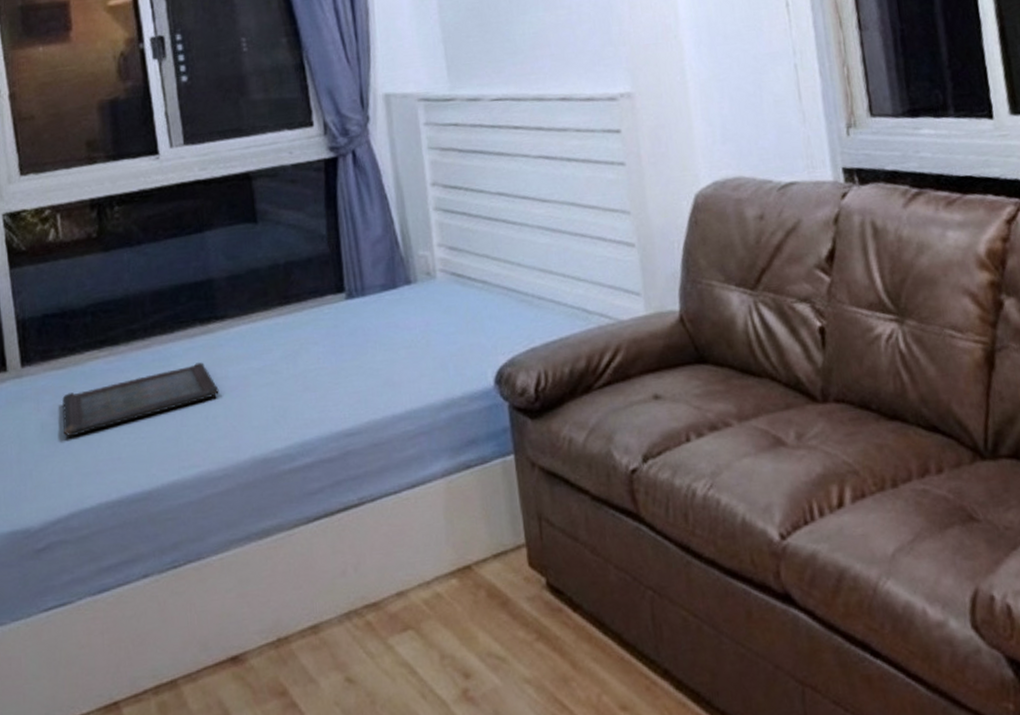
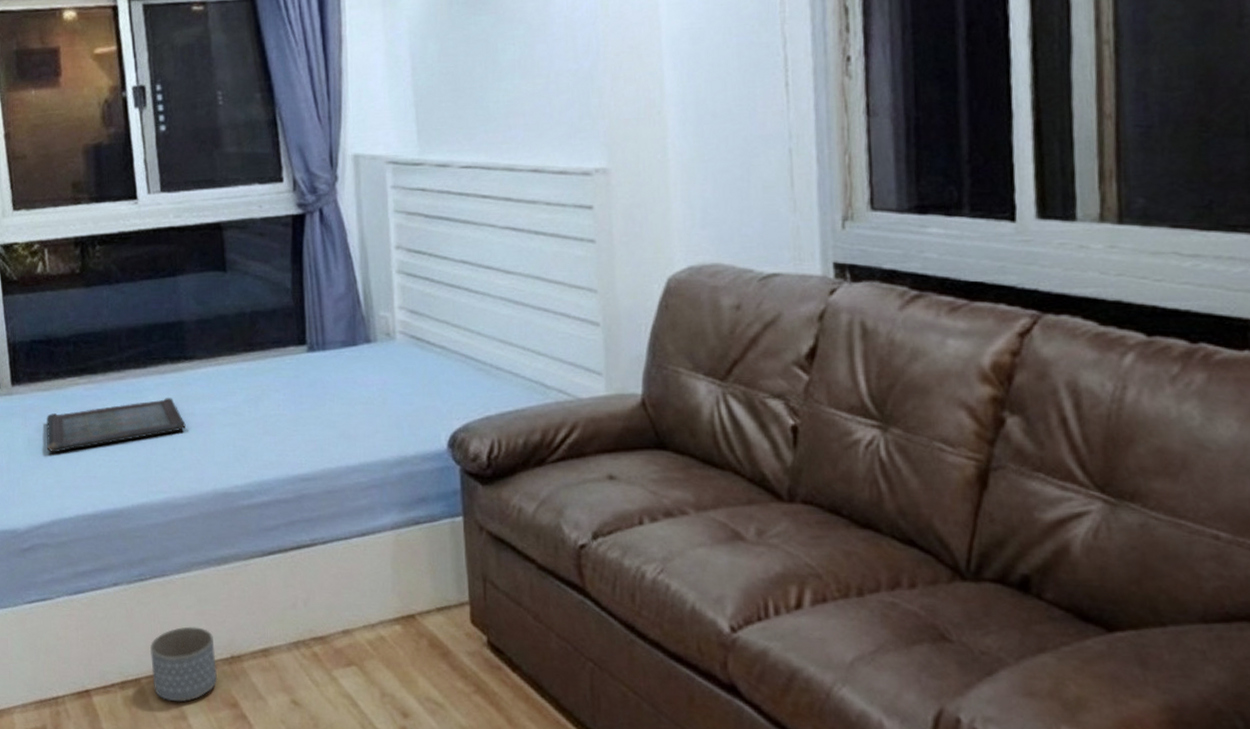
planter: none [186,611,264,701] -> present [149,626,218,703]

